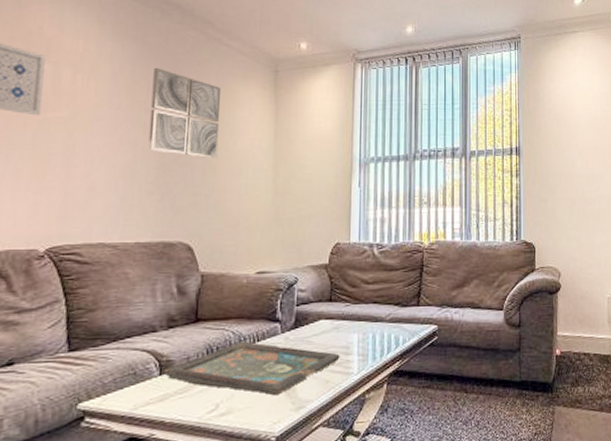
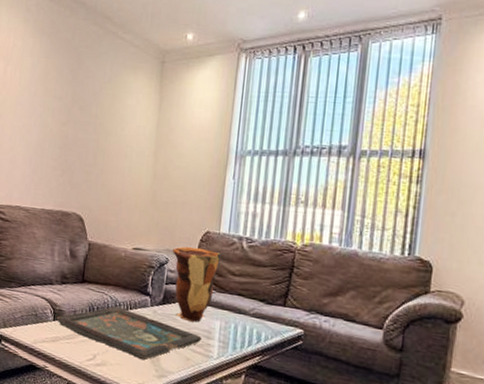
wall art: present [148,67,221,158] -> none [54,59,114,142]
decorative vase: none [301,261,354,341] -> present [172,246,222,322]

